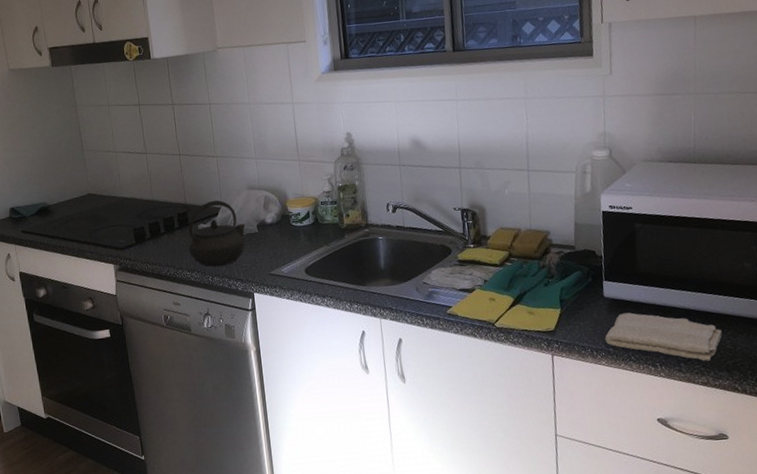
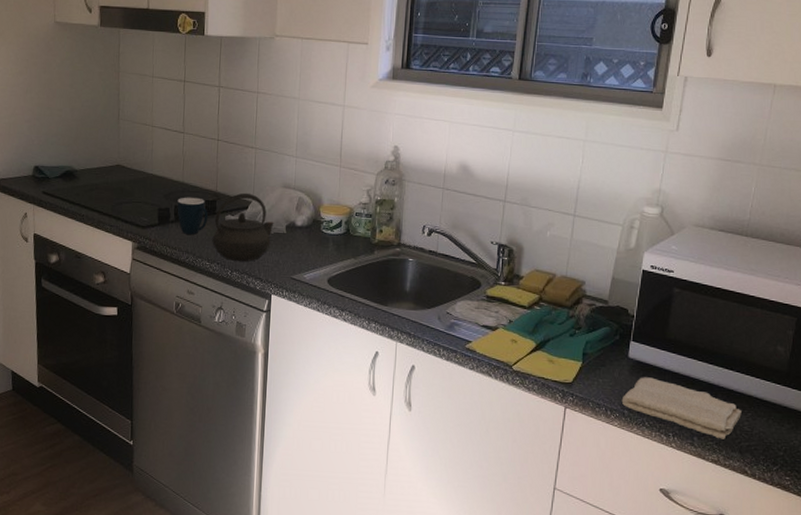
mug: none [150,212,182,249] -> present [177,197,209,235]

